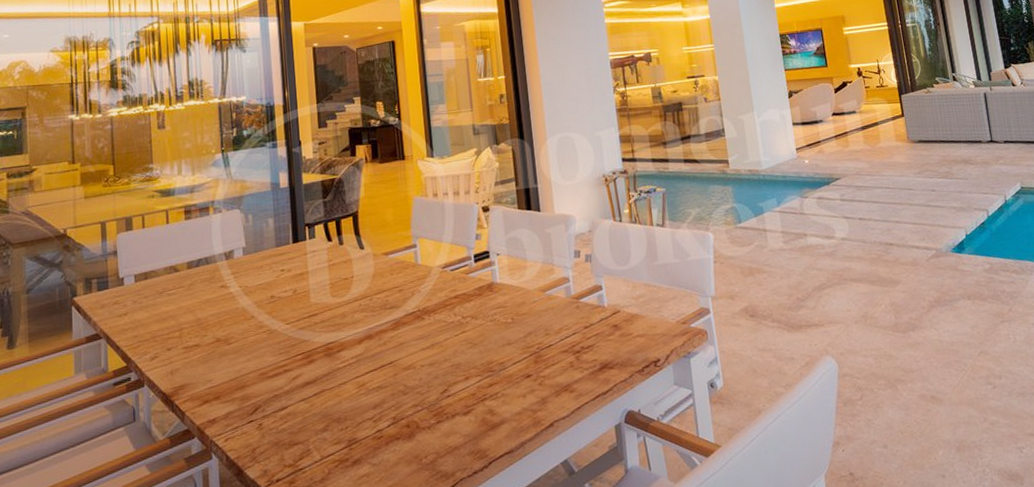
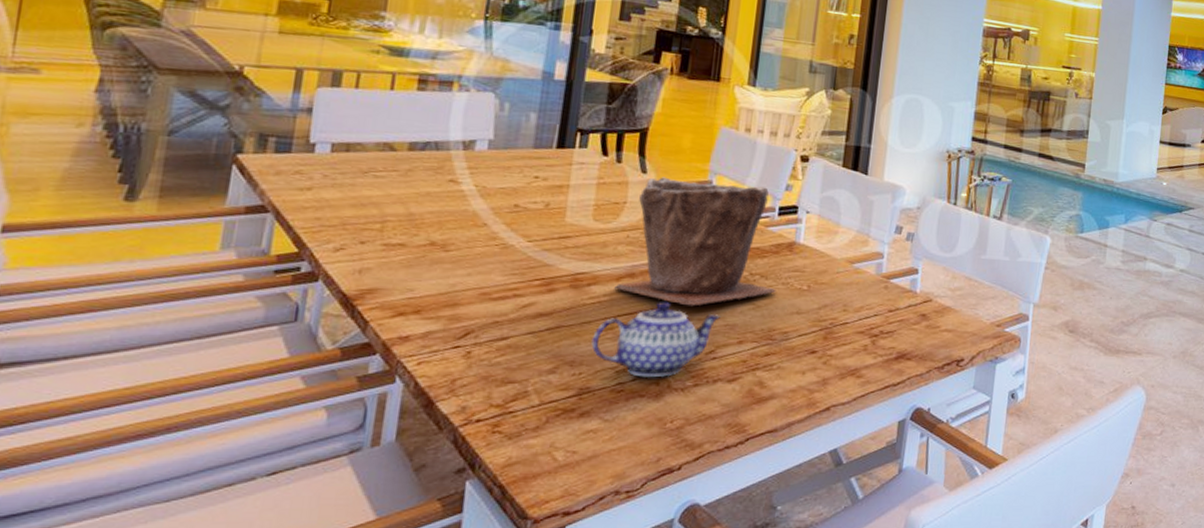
teapot: none [350,353,446,423] -> present [591,301,720,378]
plant pot: none [358,240,487,355] -> present [614,177,776,306]

